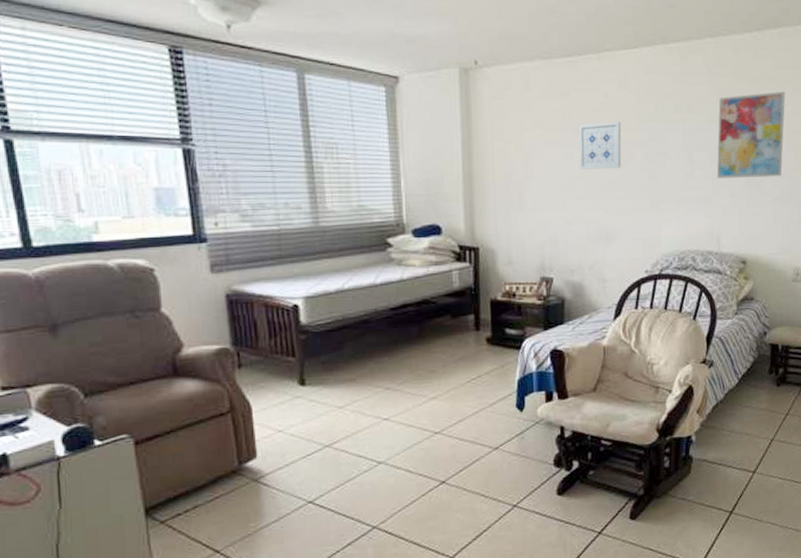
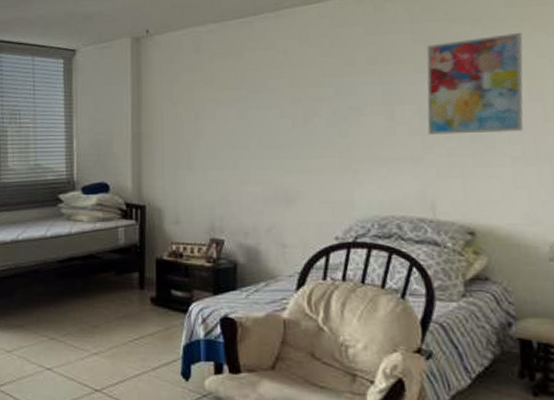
wall art: present [579,122,621,170] -> none [254,78,303,128]

